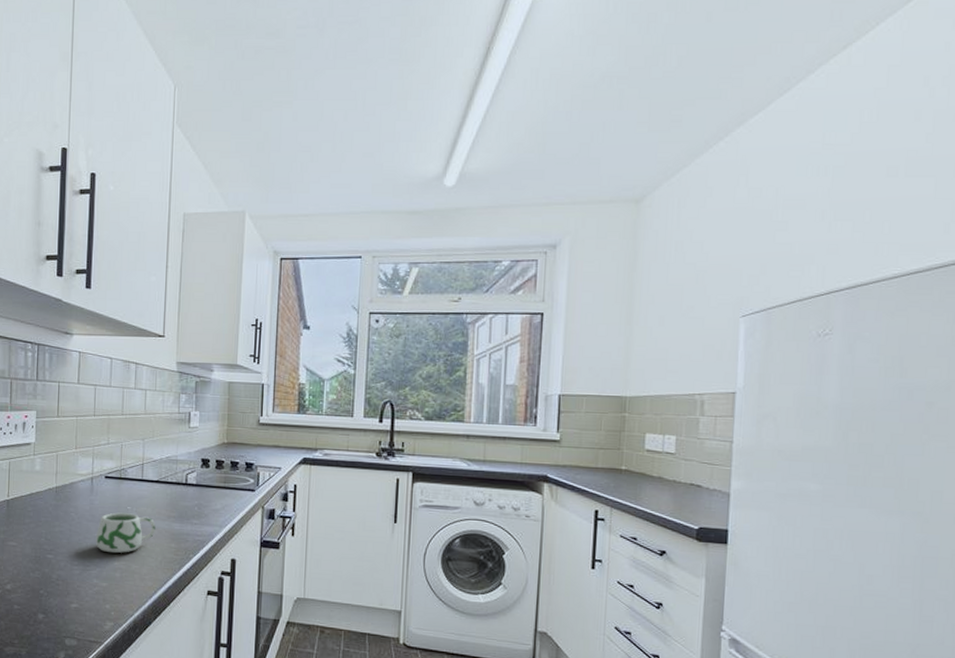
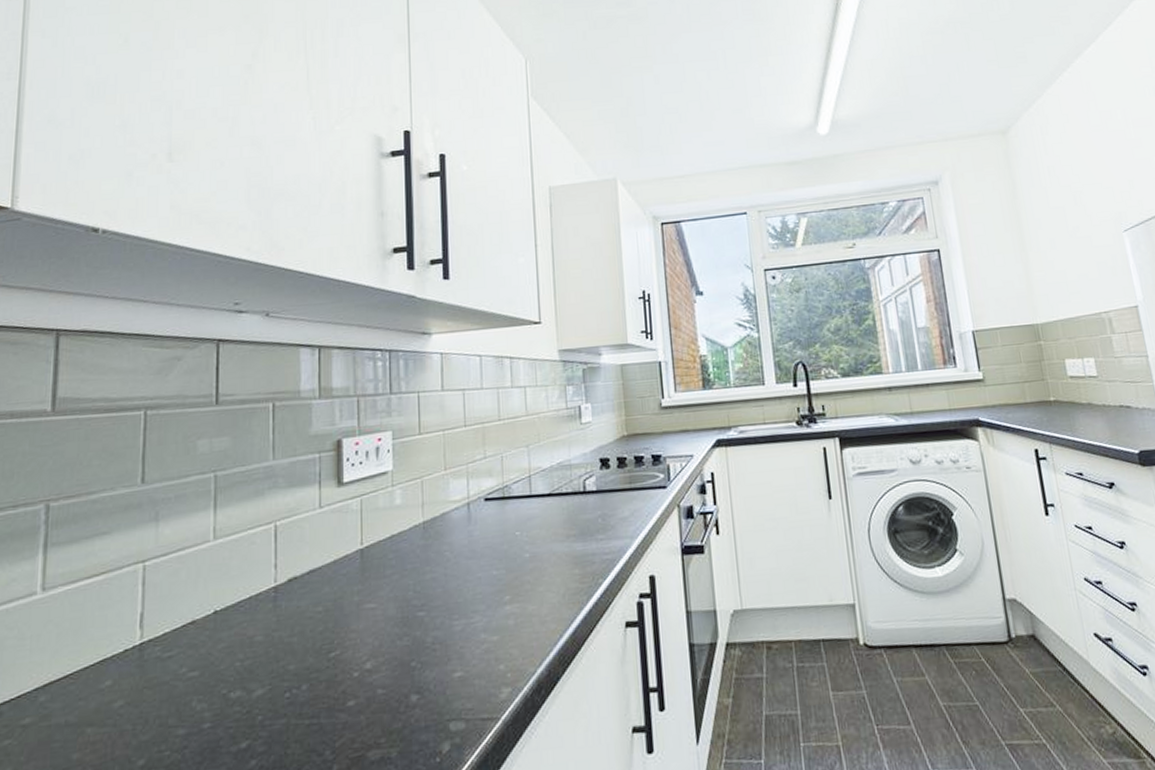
mug: present [95,512,156,554] -> none [478,539,553,595]

